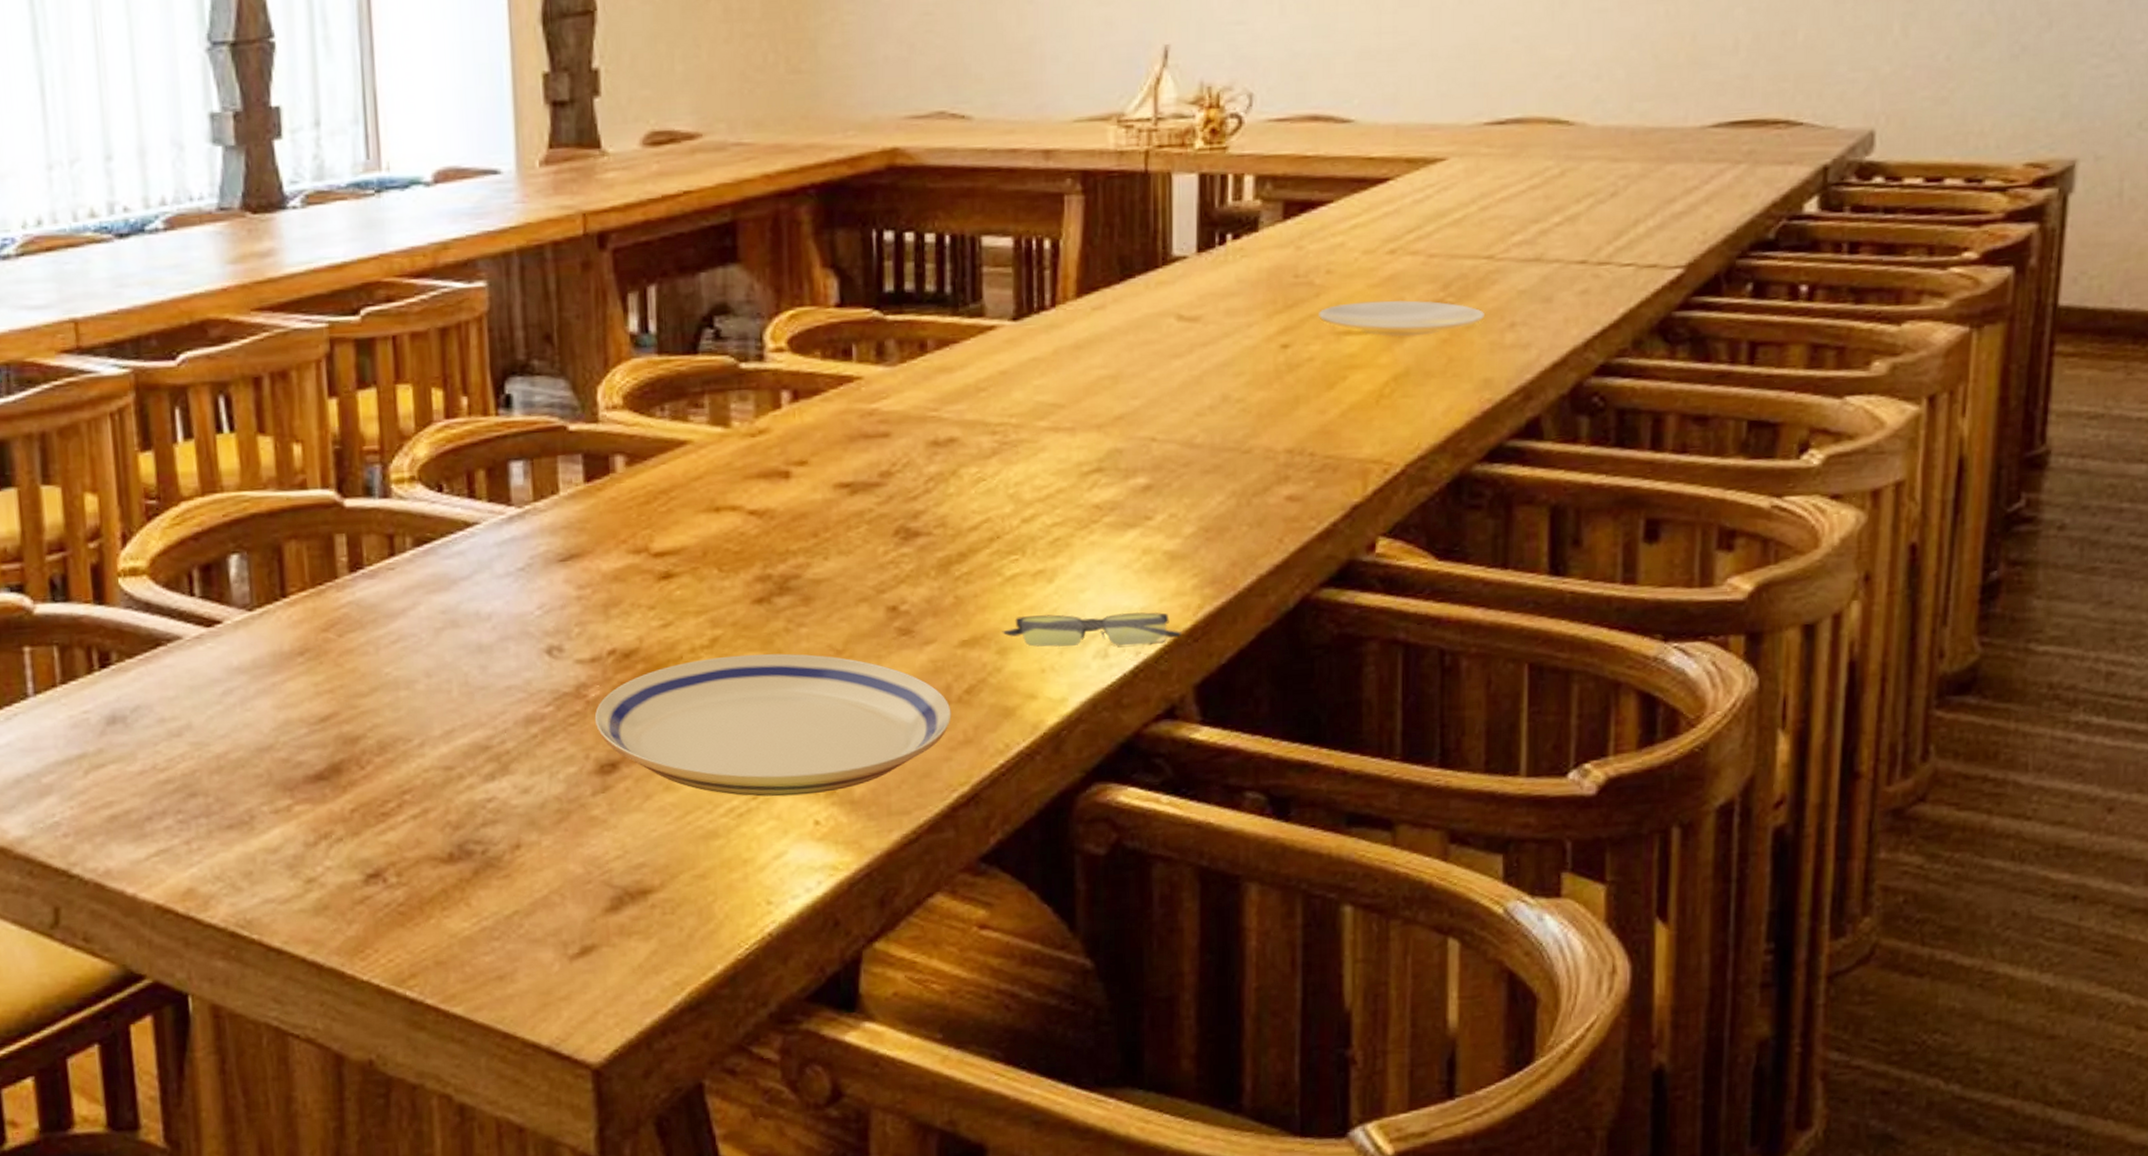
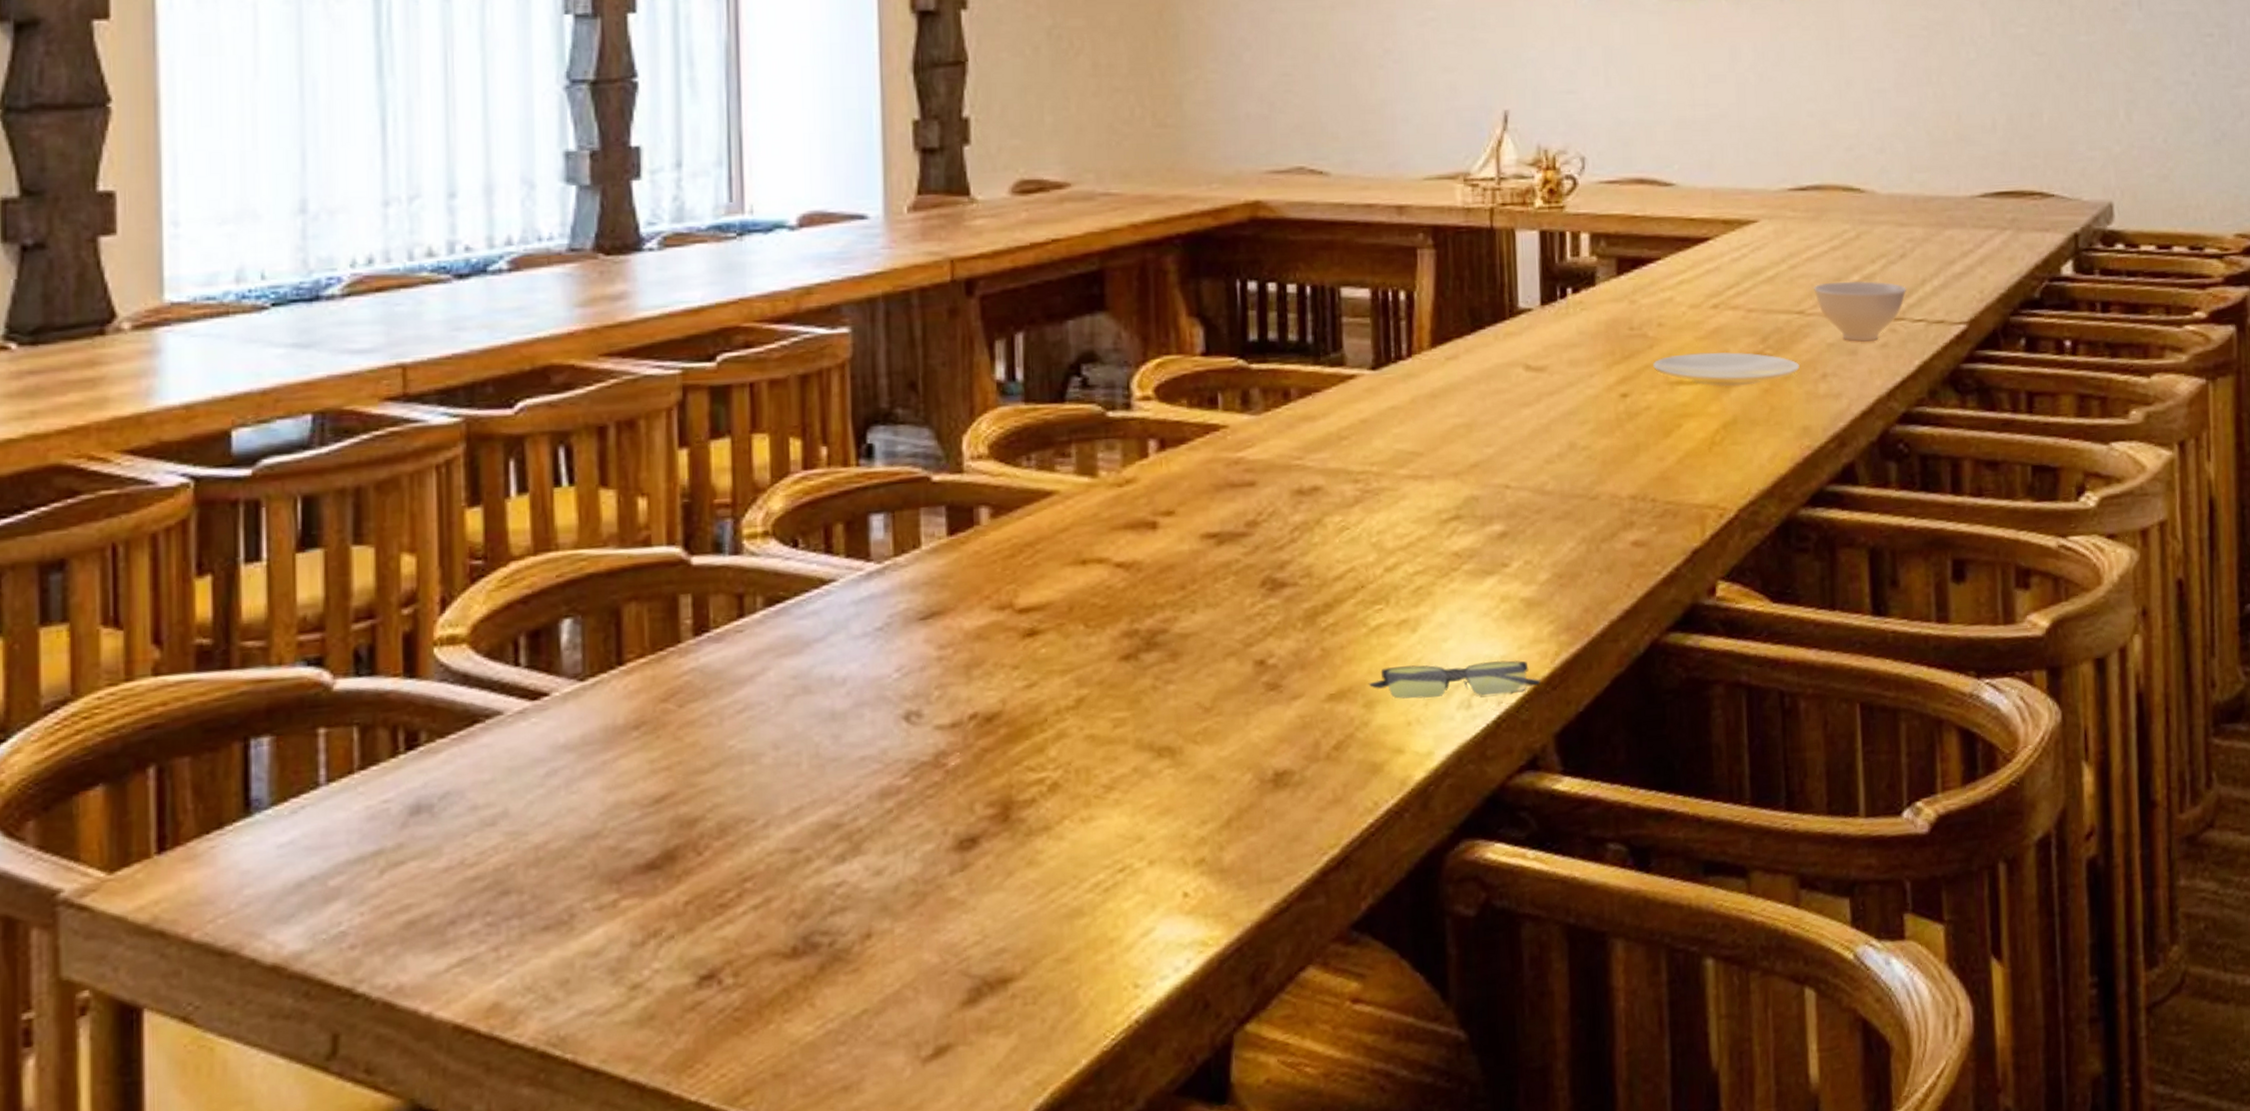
plate: present [594,653,952,797] -> none [954,712,1320,869]
bowl: none [1506,223,1615,289] -> present [1813,281,1907,343]

